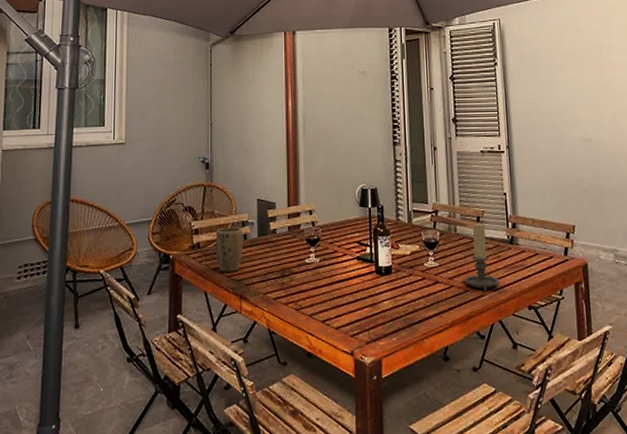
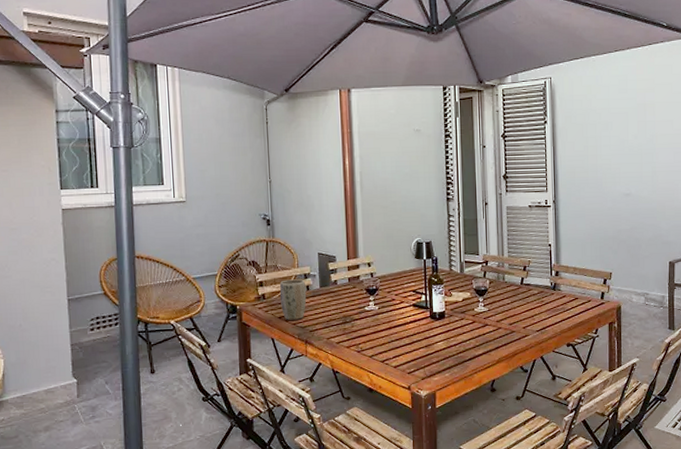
candle holder: present [464,223,499,291] -> none [510,272,542,332]

